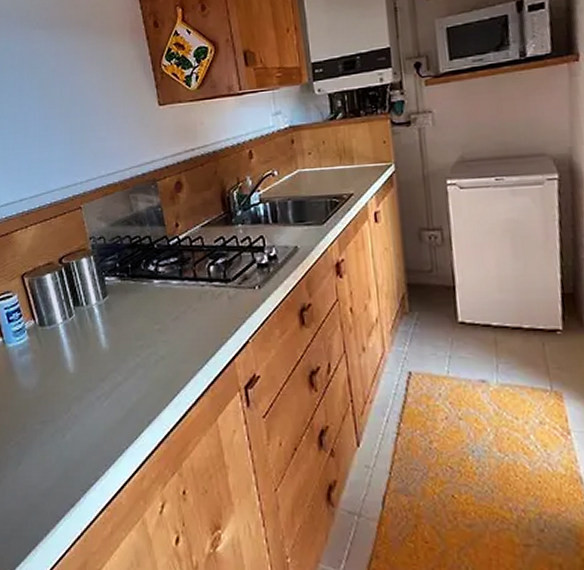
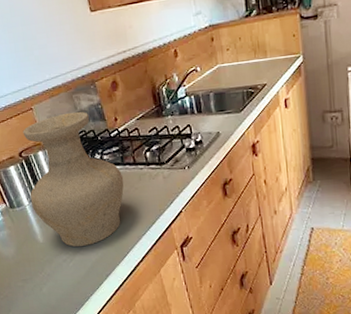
vase: none [65,213,181,380] -> present [23,111,124,247]

